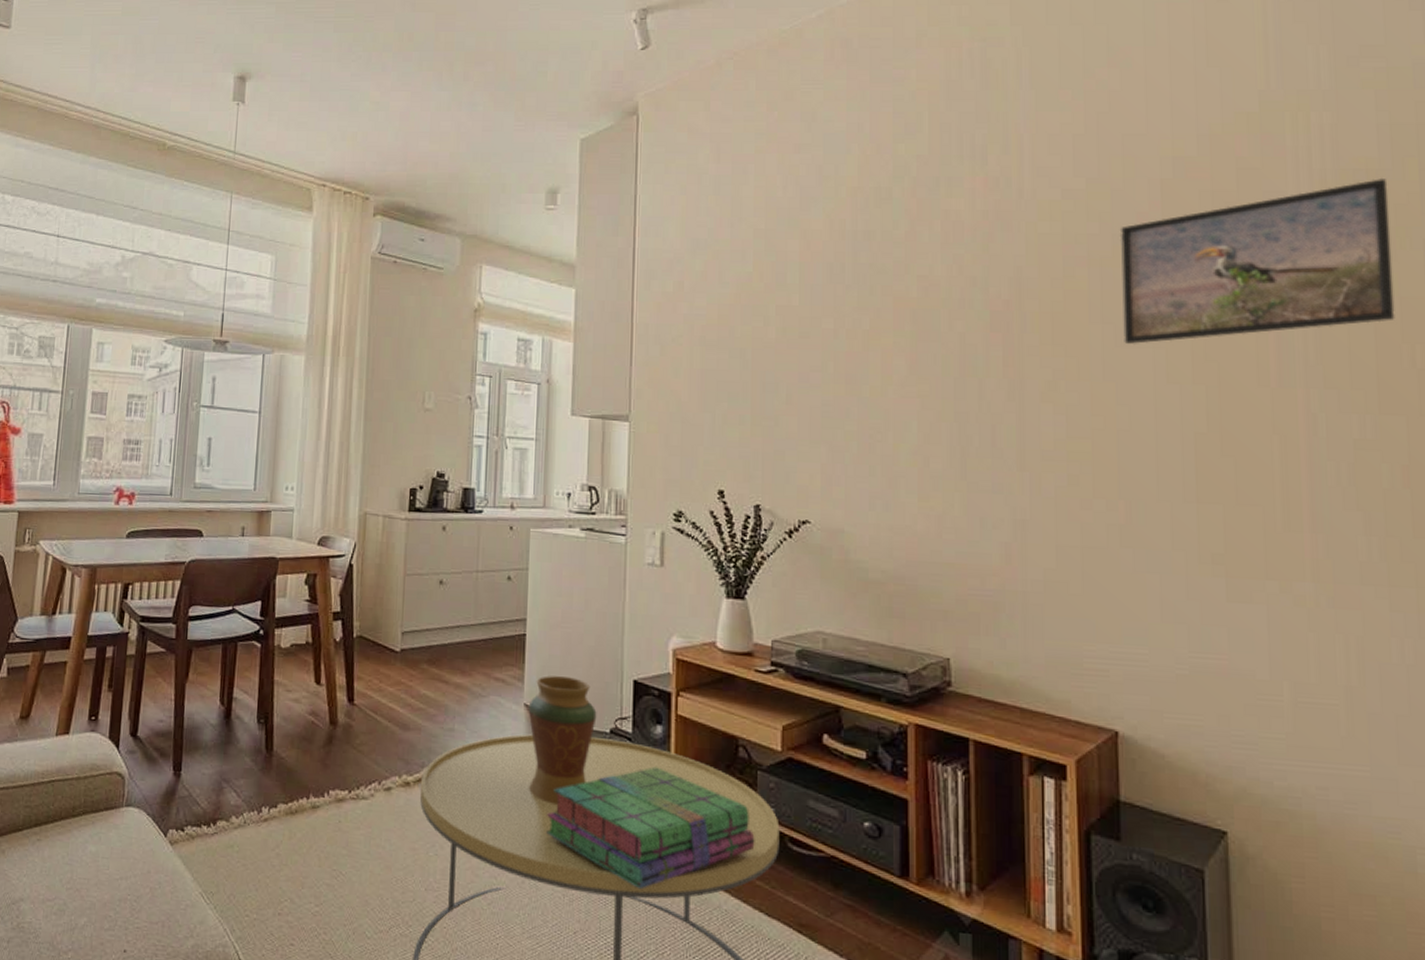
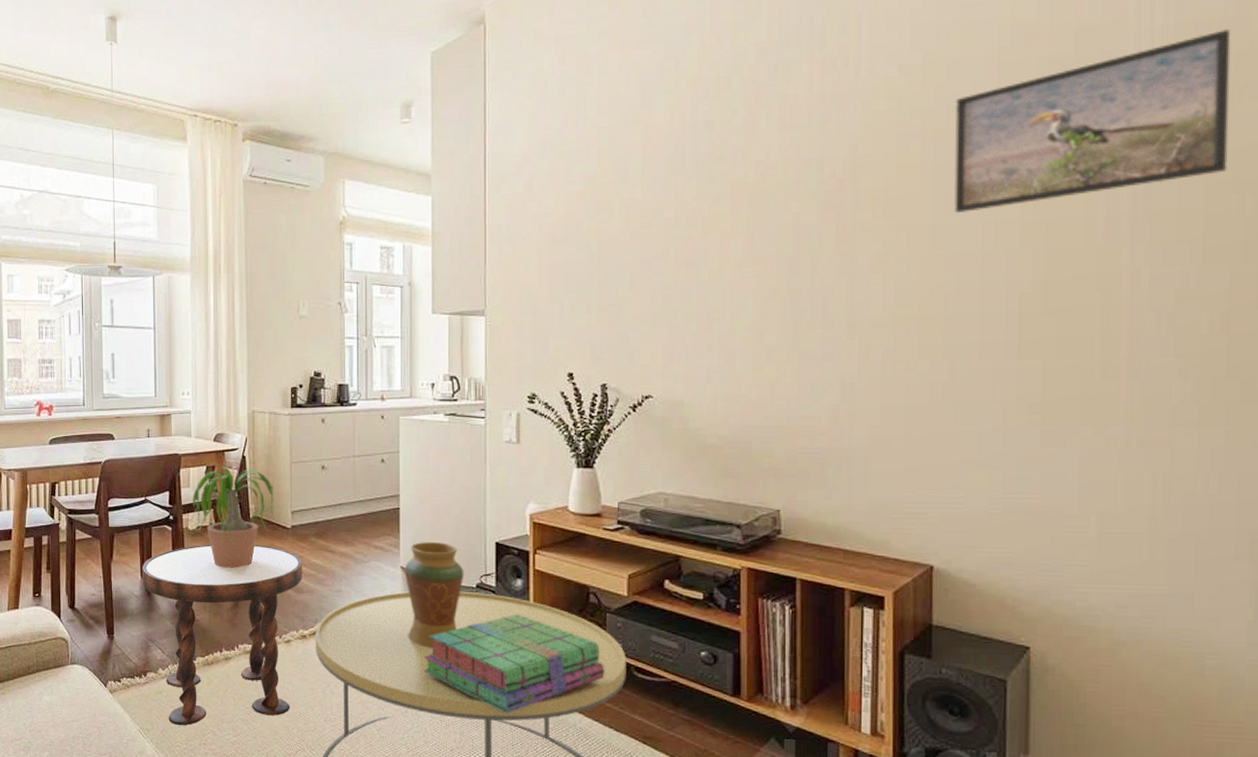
side table: none [221,666,411,890] -> present [142,544,302,726]
potted plant: none [276,574,392,697] -> present [184,466,283,568]

